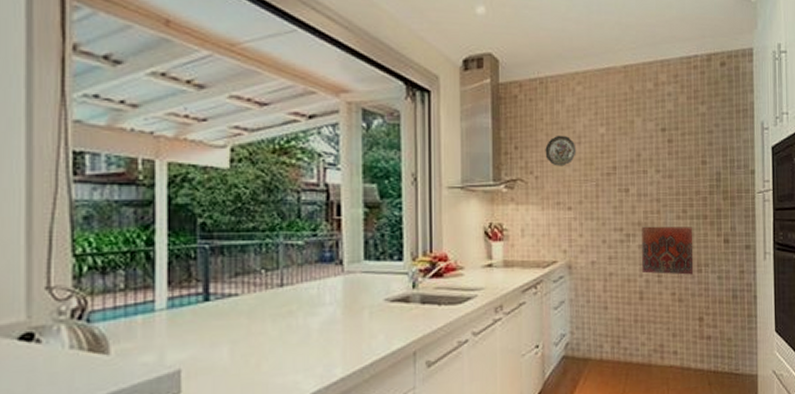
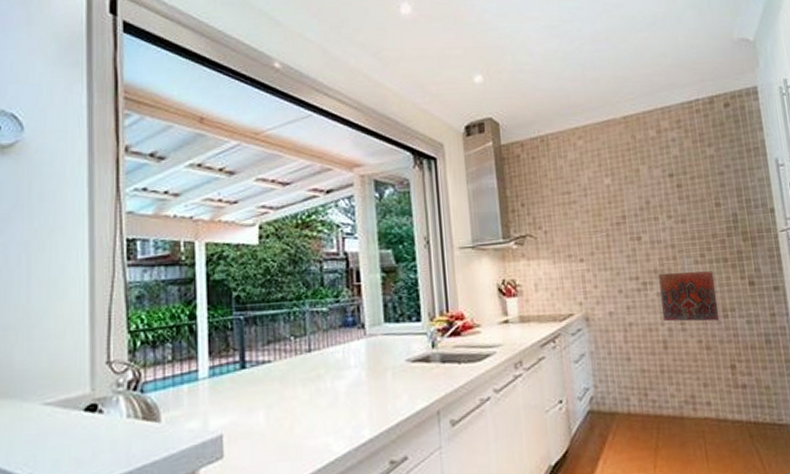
decorative plate: present [545,135,577,166] -> none [551,189,584,220]

